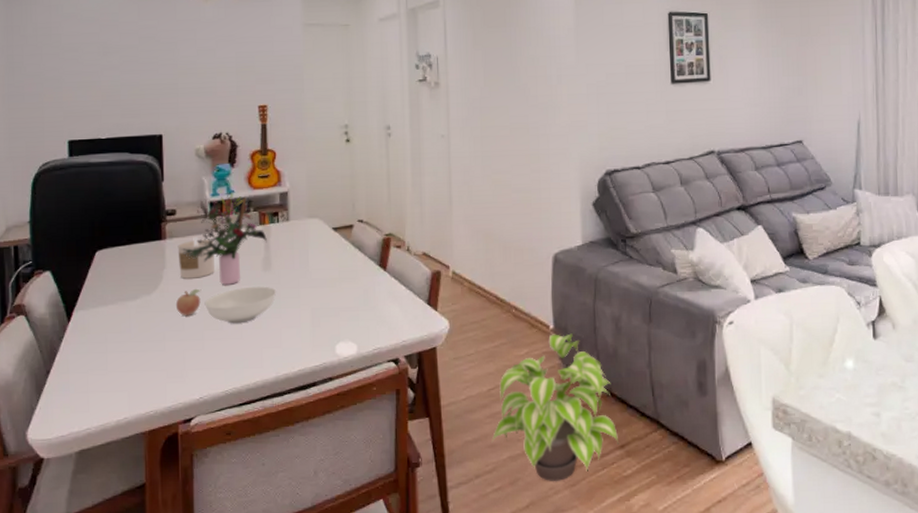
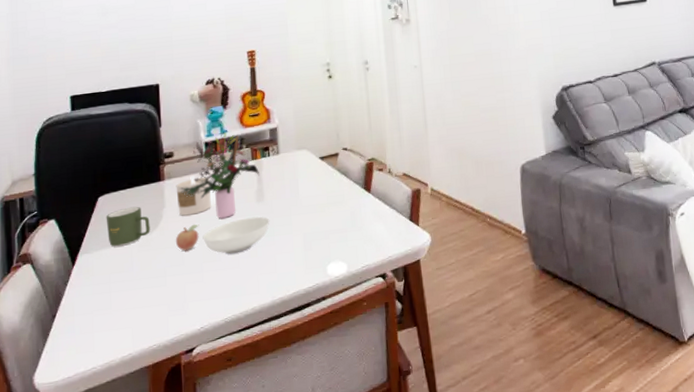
mug: none [103,264,150,305] -> present [106,206,150,247]
plant: present [492,333,618,481] -> none [476,236,591,376]

